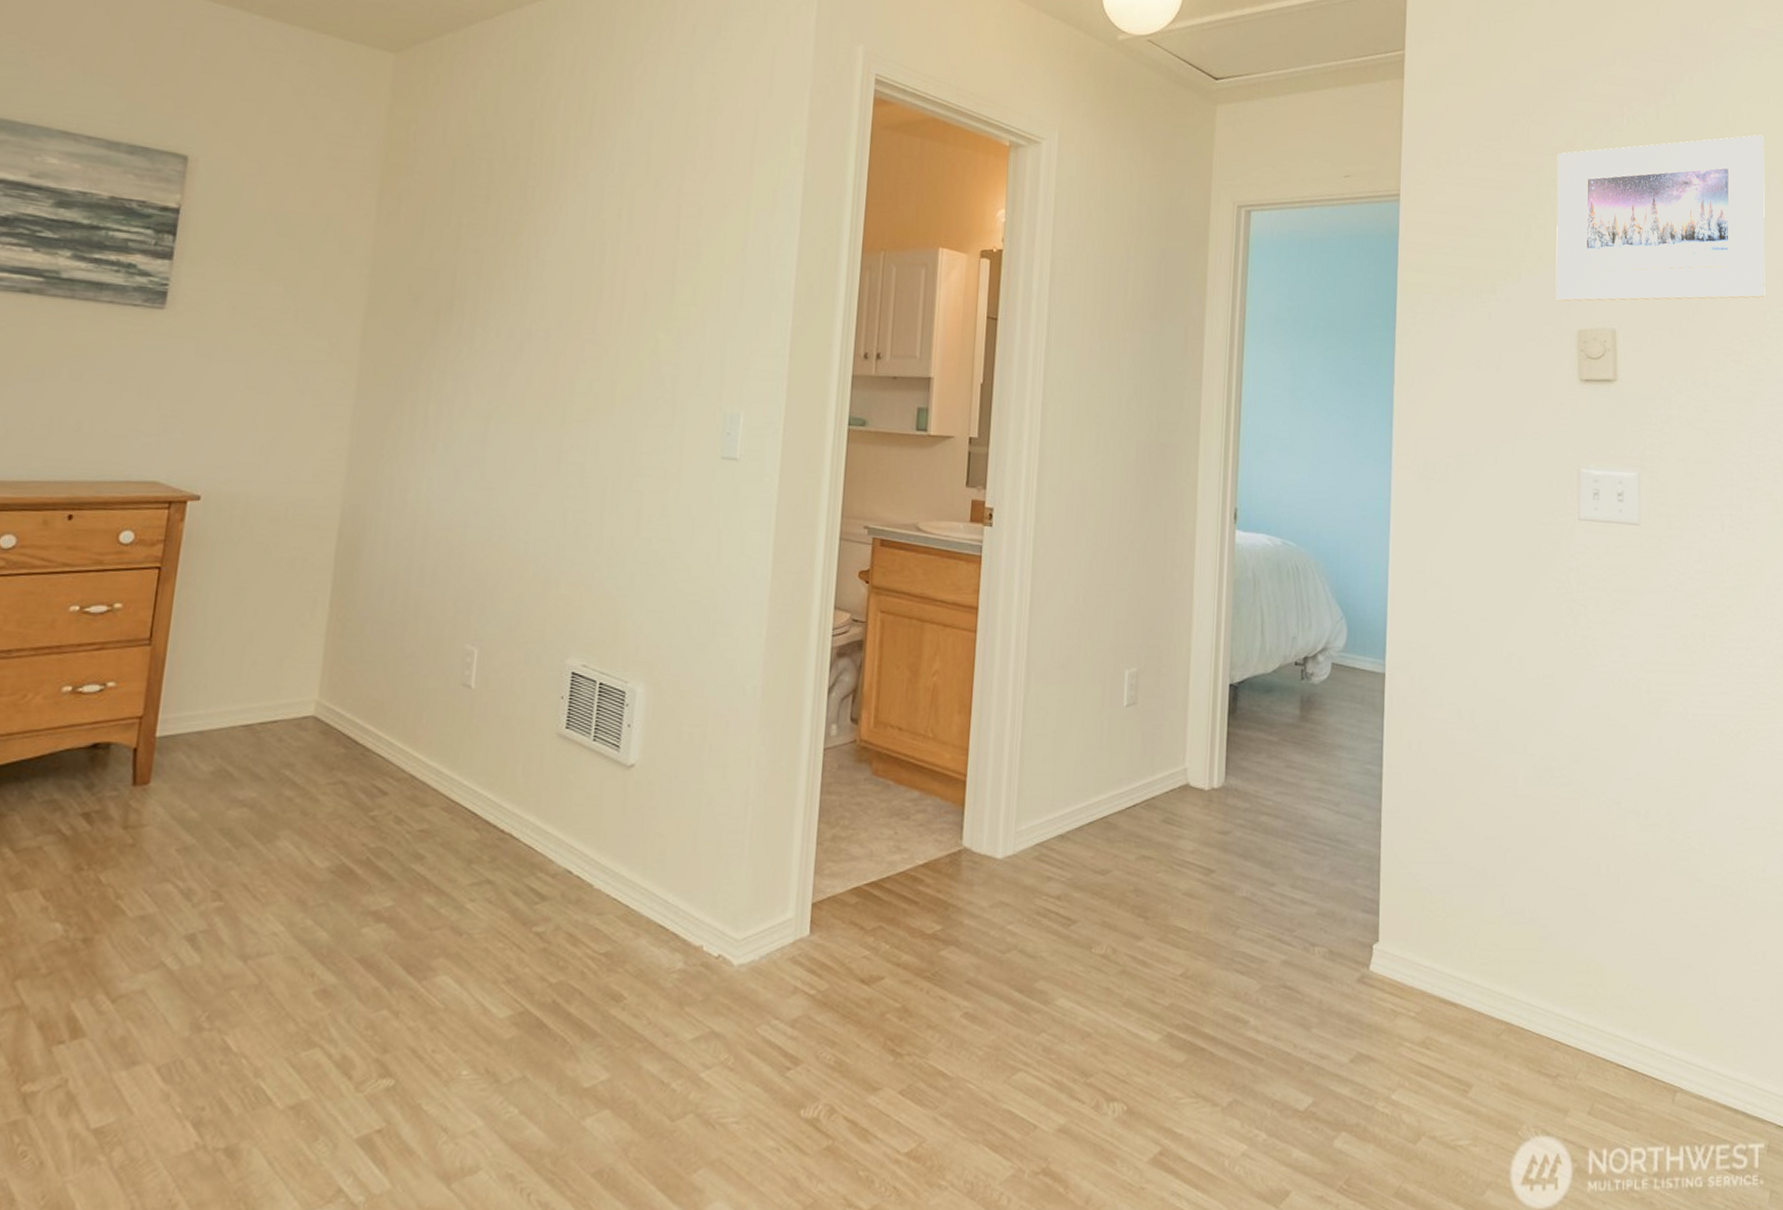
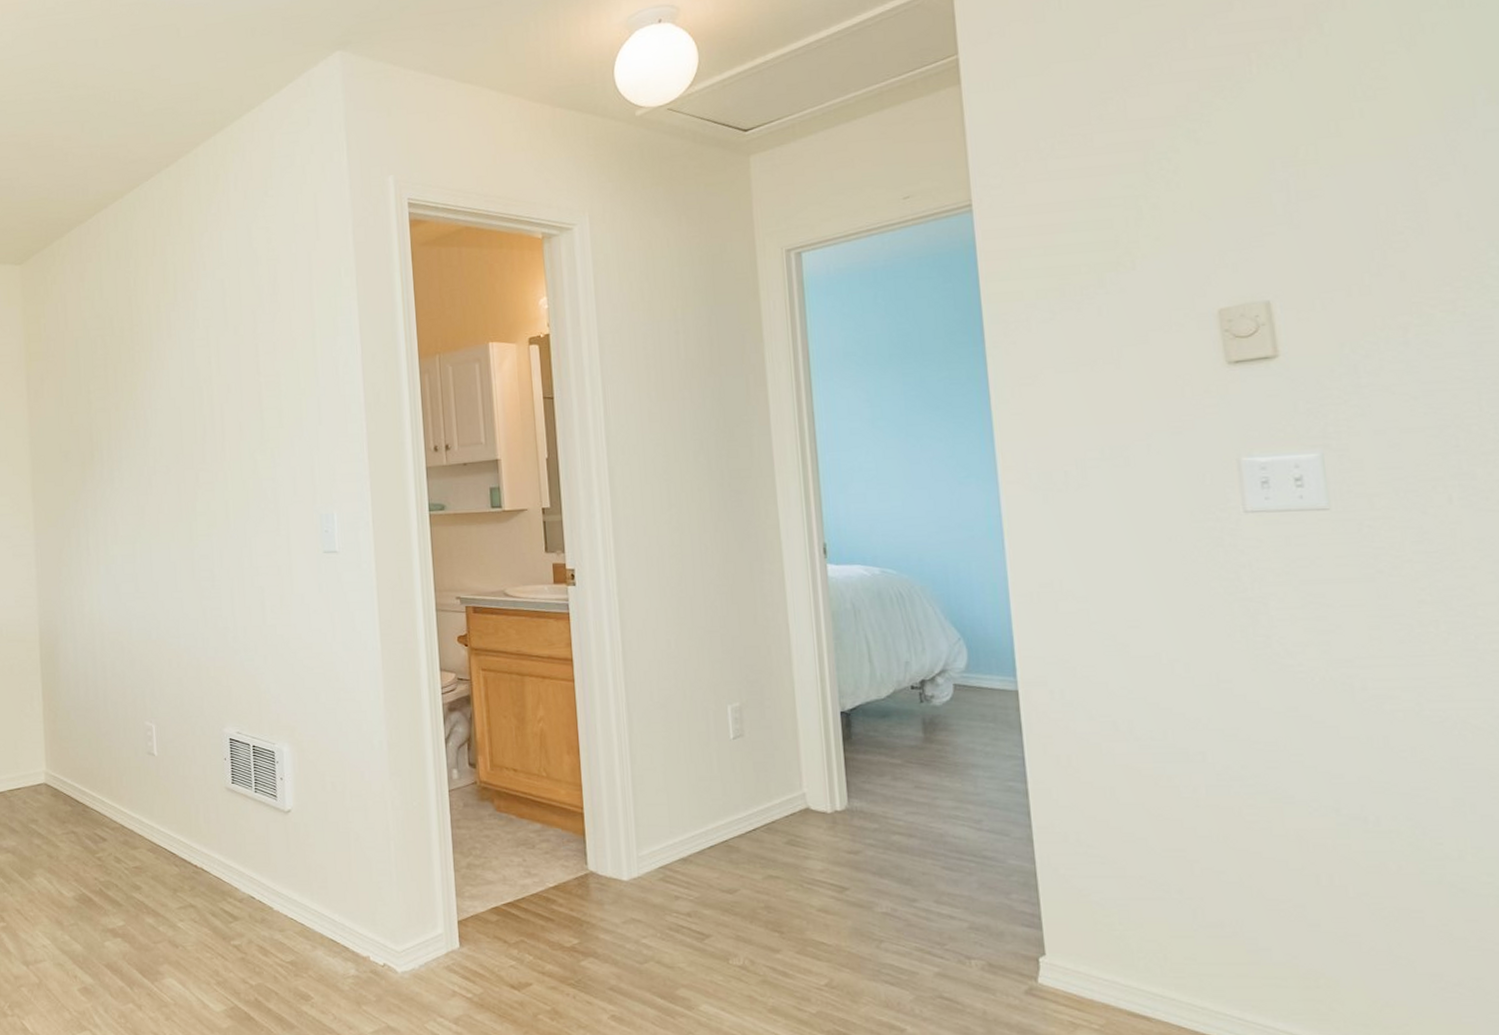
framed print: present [1555,134,1765,302] -> none [1166,45,1483,282]

